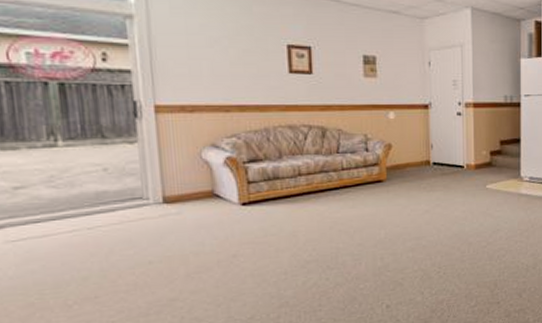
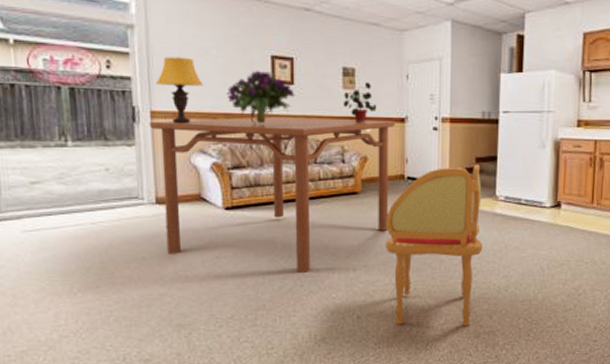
dining table: none [153,106,419,267] -> present [149,117,395,274]
table lamp: none [160,48,213,117] -> present [156,57,203,123]
bouquet: none [239,60,314,116] -> present [226,70,295,125]
potted plant: none [365,69,400,110] -> present [344,81,377,123]
dining chair: none [412,147,510,312] -> present [385,164,483,326]

